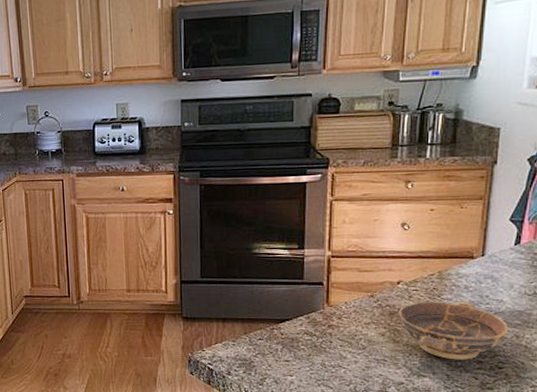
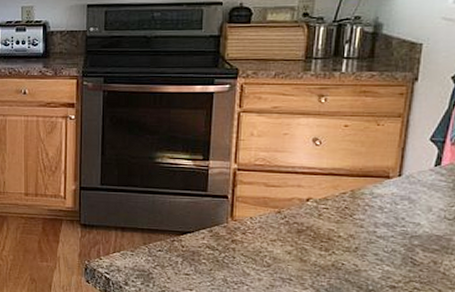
bowl: present [399,301,509,360] -> none [307,221,426,284]

